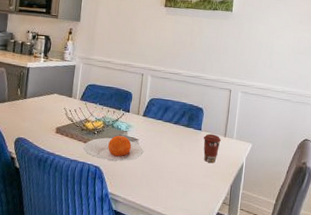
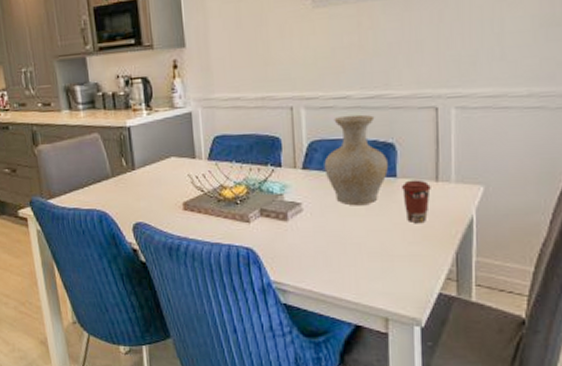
plate: present [83,135,144,161] -> none [224,202,312,238]
vase: none [157,85,197,146] -> present [324,114,388,205]

